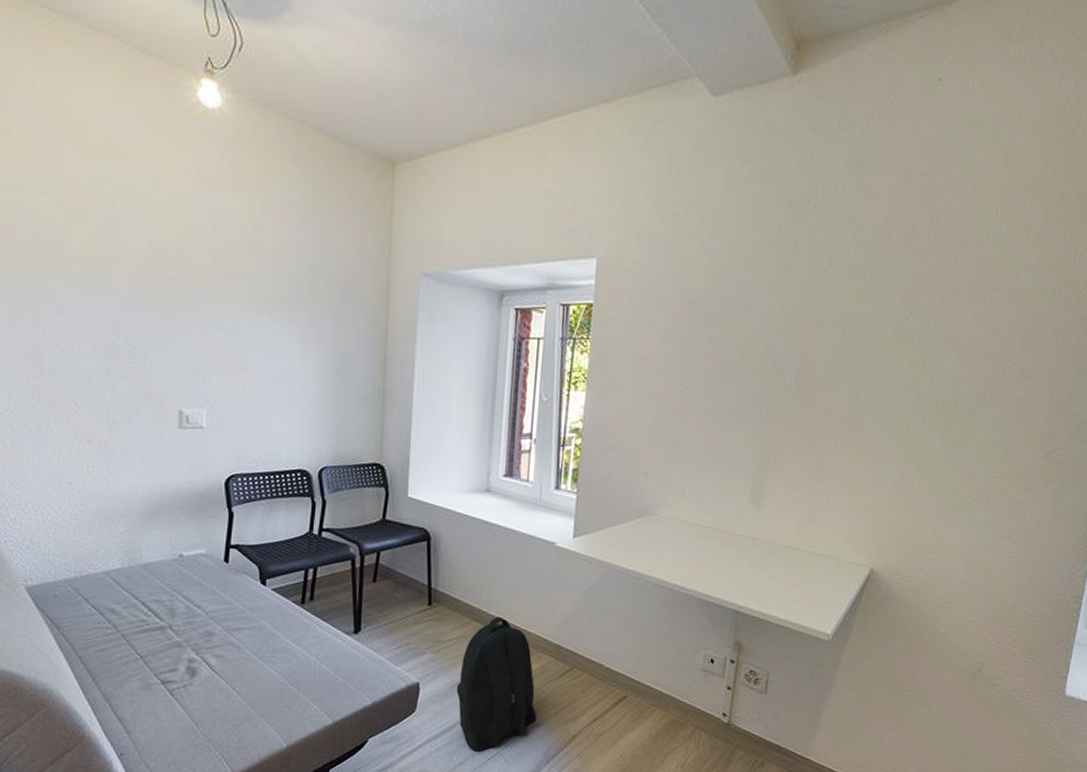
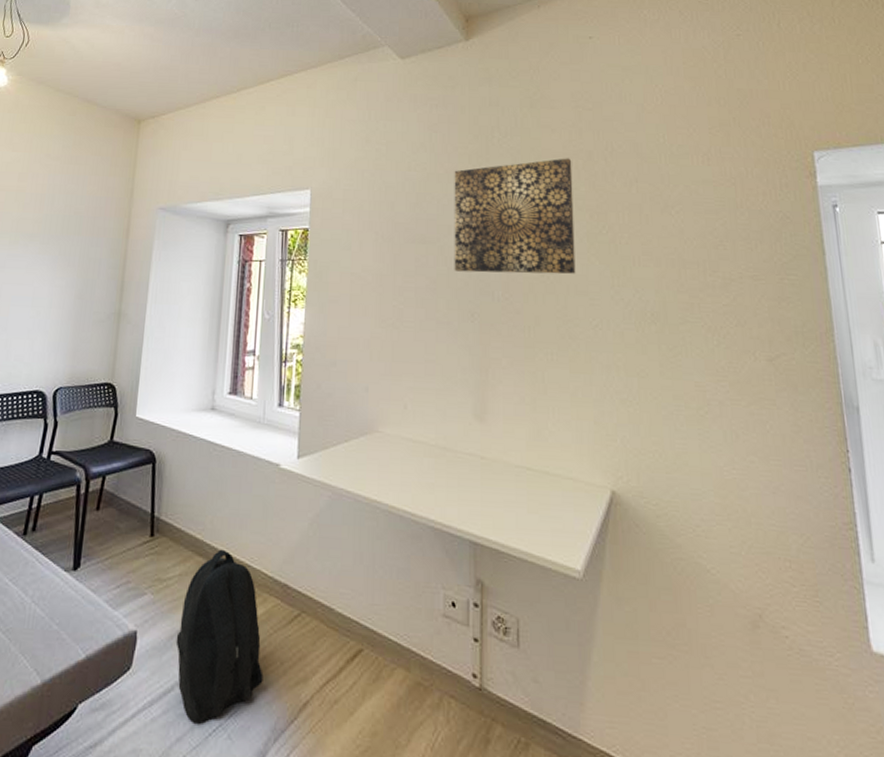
wall art: none [747,231,892,363] -> present [454,158,576,274]

